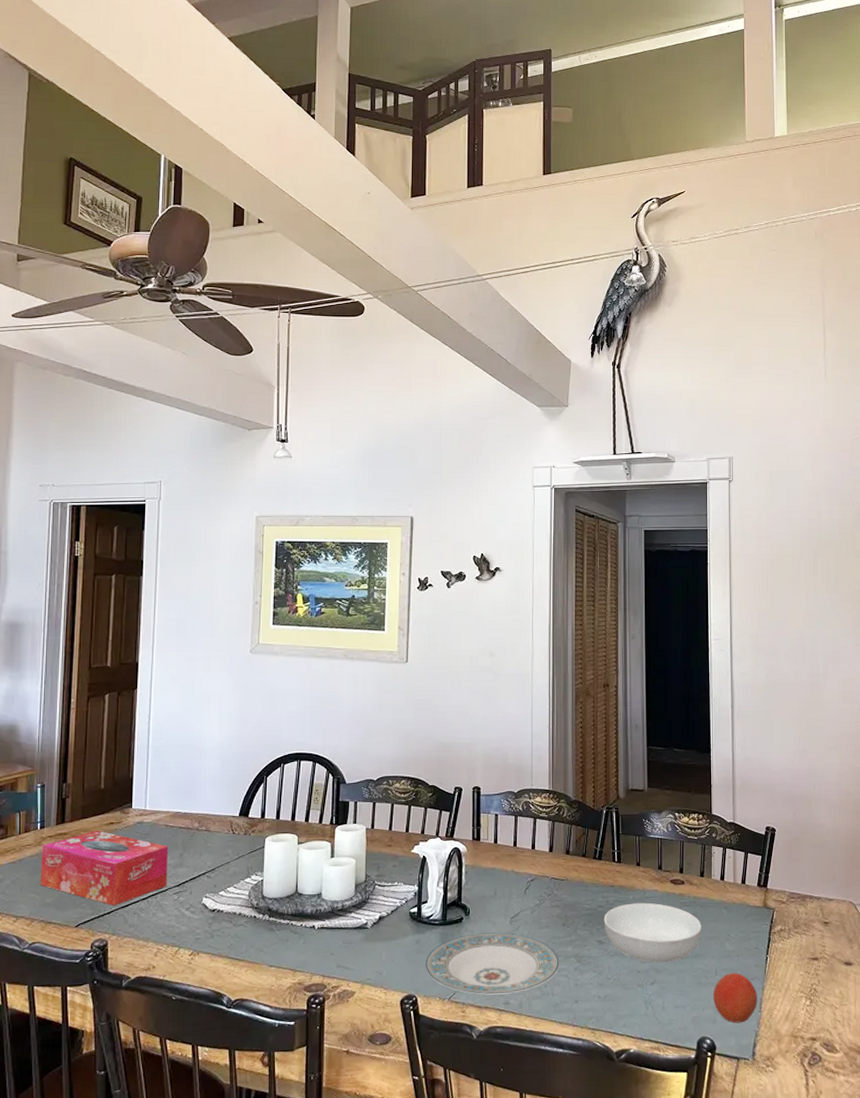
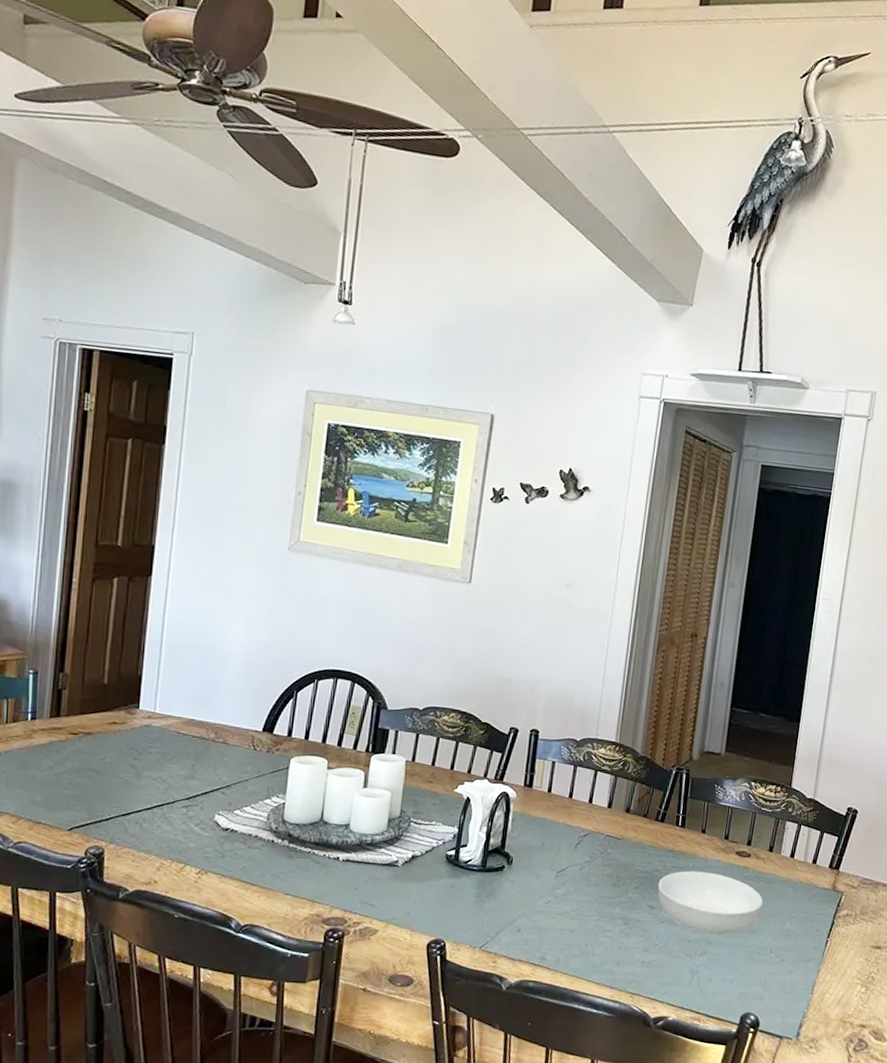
tissue box: present [40,830,169,906] -> none [29,728,180,813]
plate: present [424,932,560,995] -> none [457,884,605,949]
fruit: present [713,973,757,1023] -> none [764,952,812,1003]

